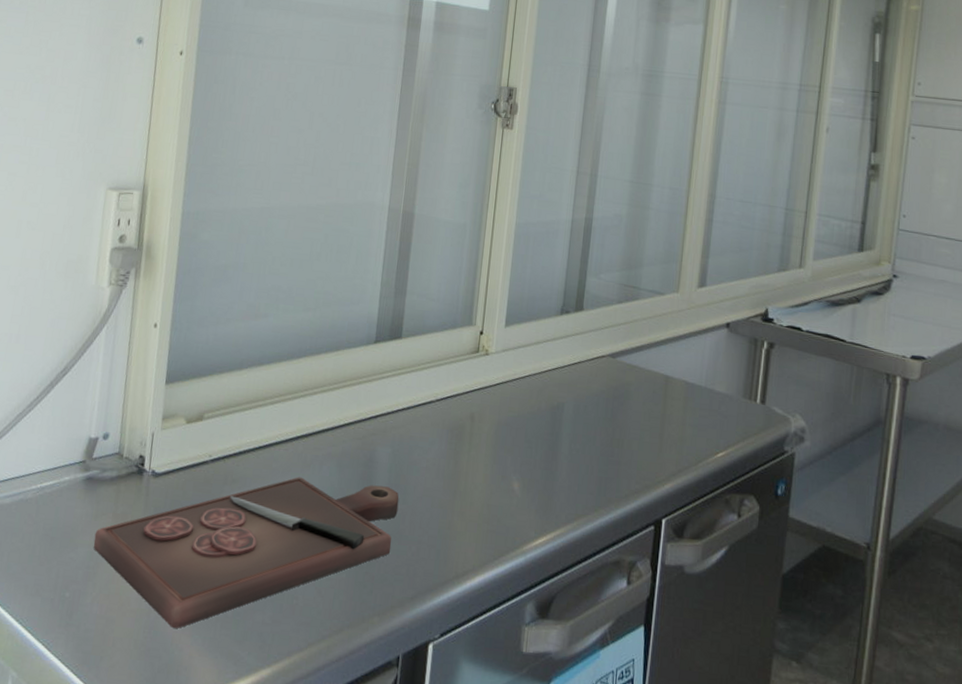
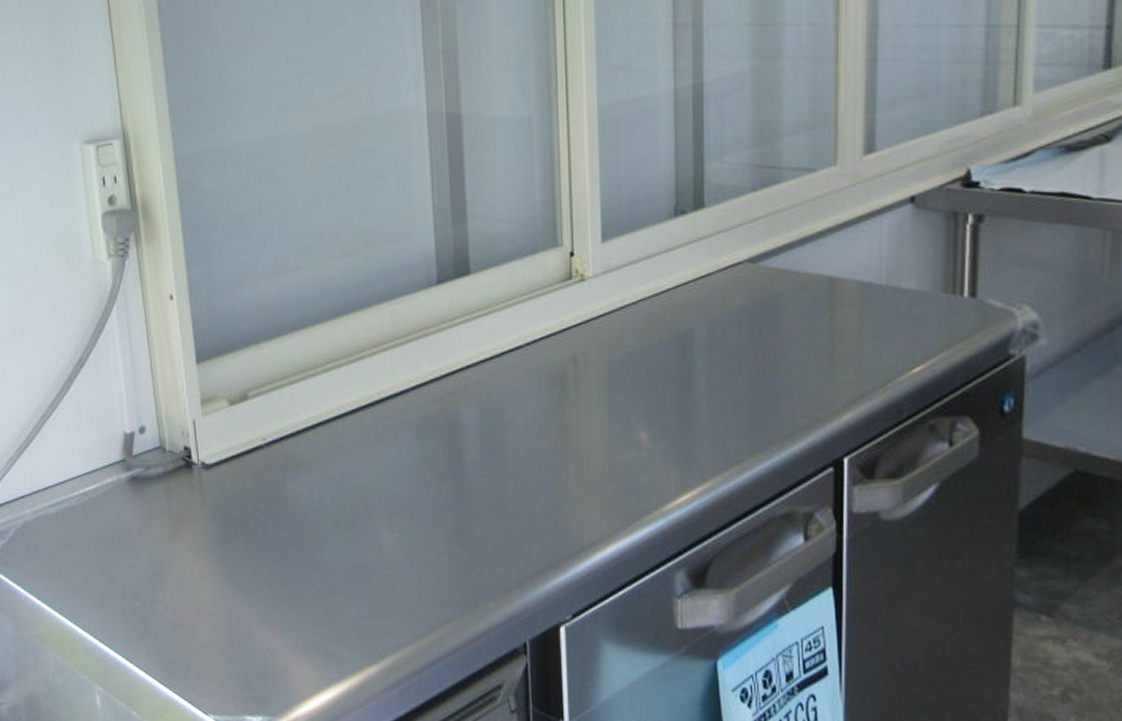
cutting board: present [93,477,399,628] -> none [153,452,498,630]

